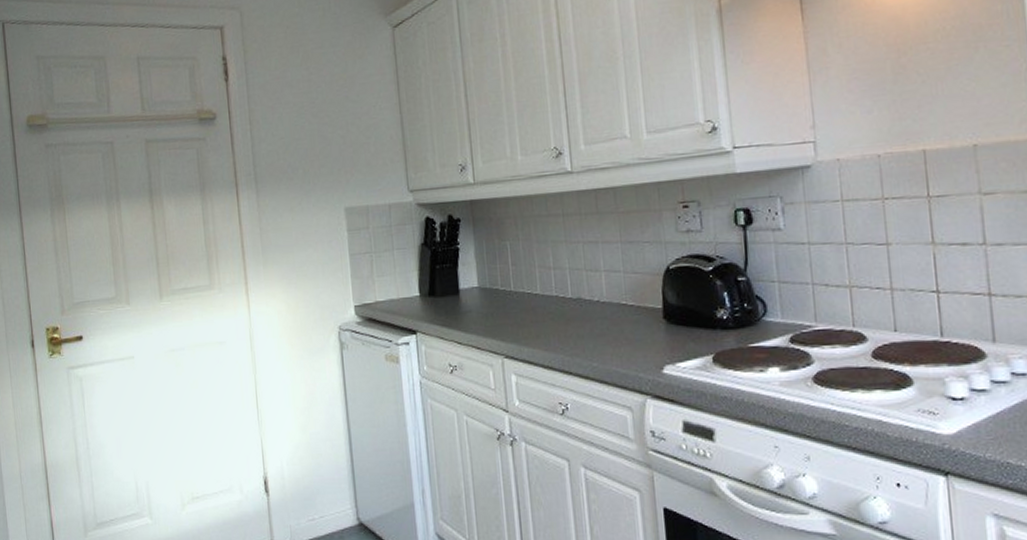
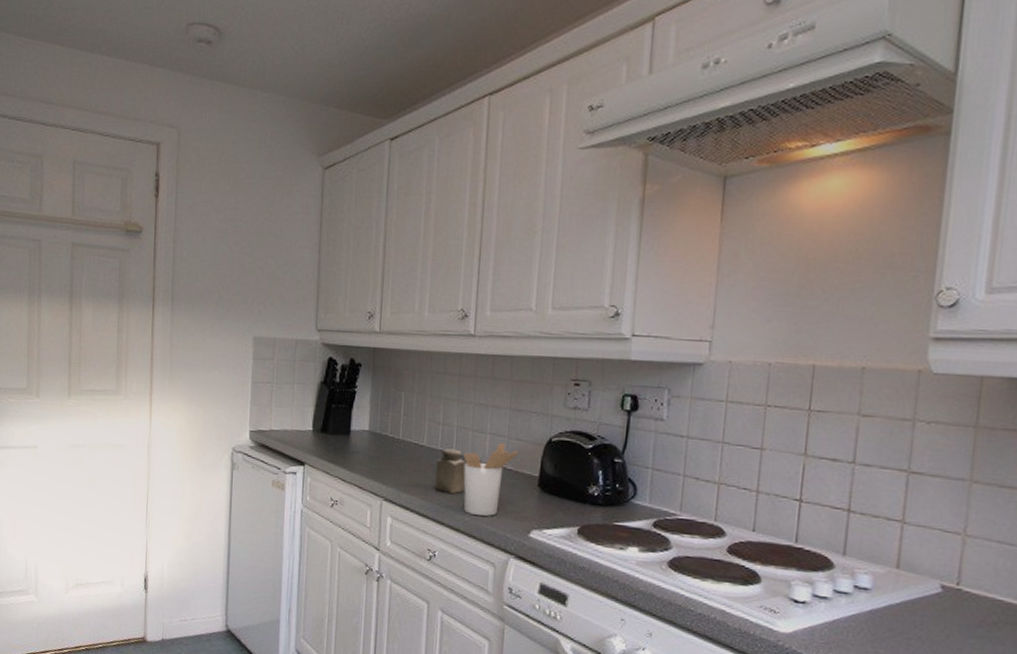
salt shaker: none [553,292,588,340] -> present [434,448,466,494]
utensil holder: none [580,278,637,360] -> present [463,442,518,517]

